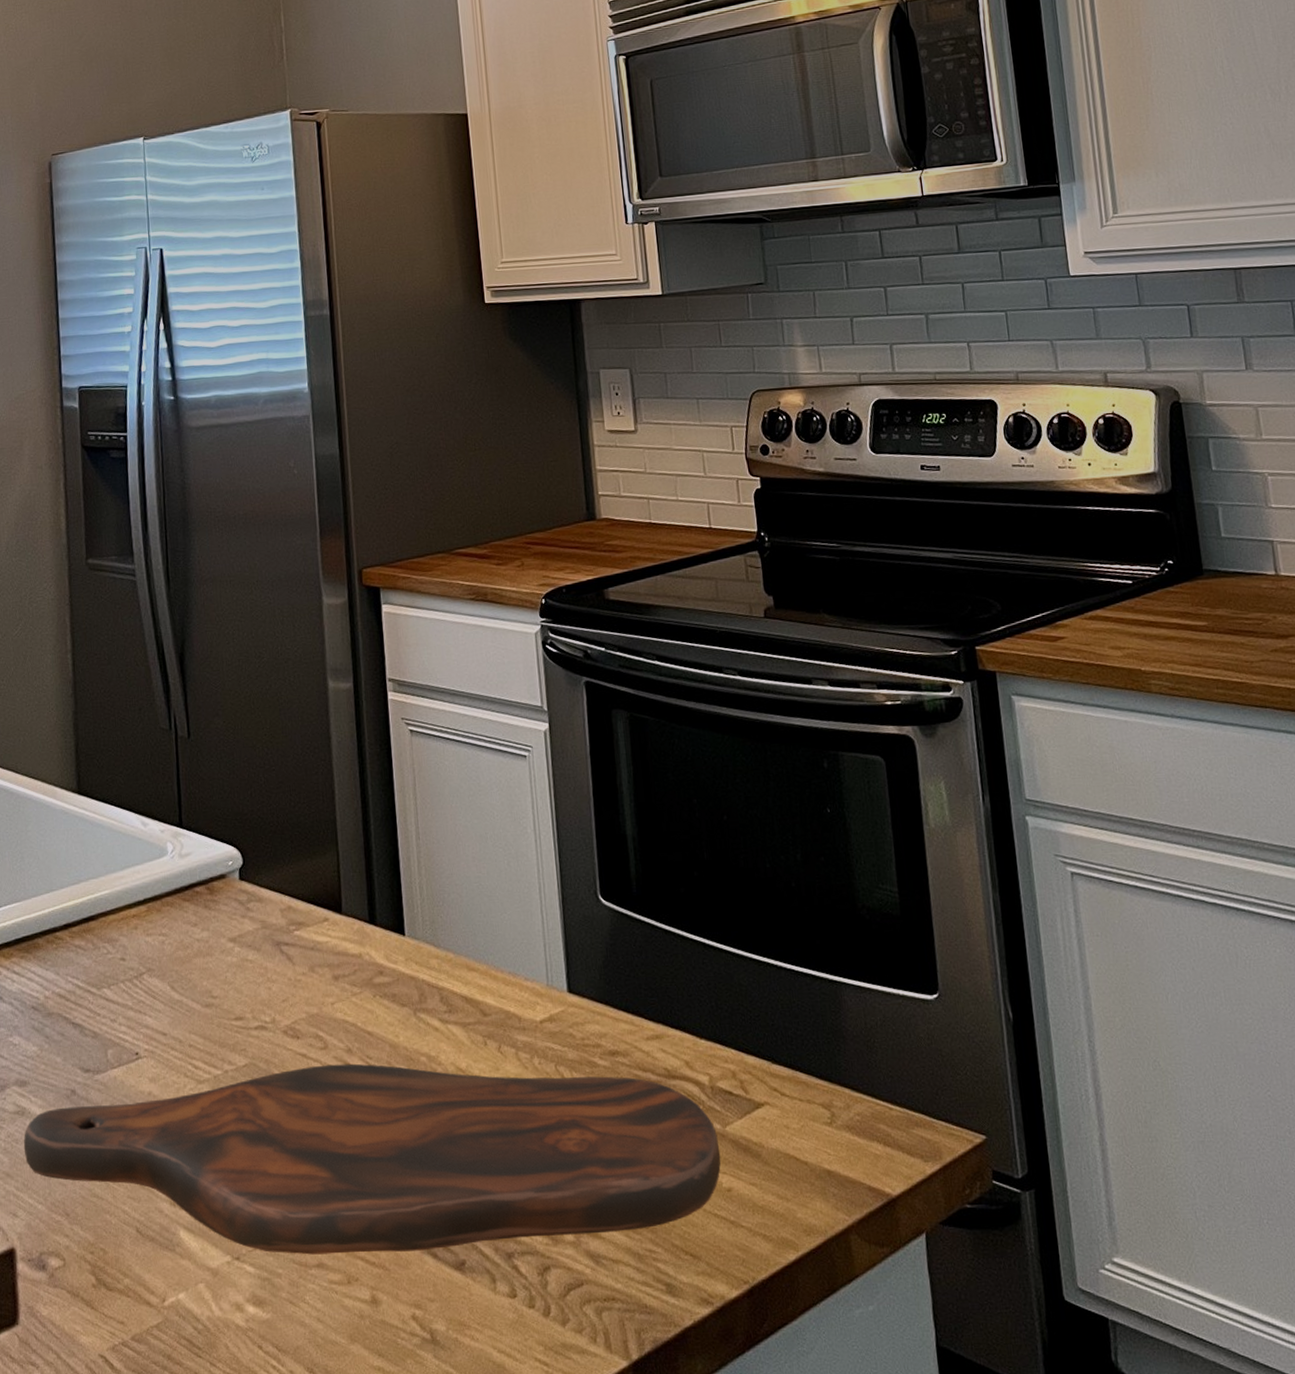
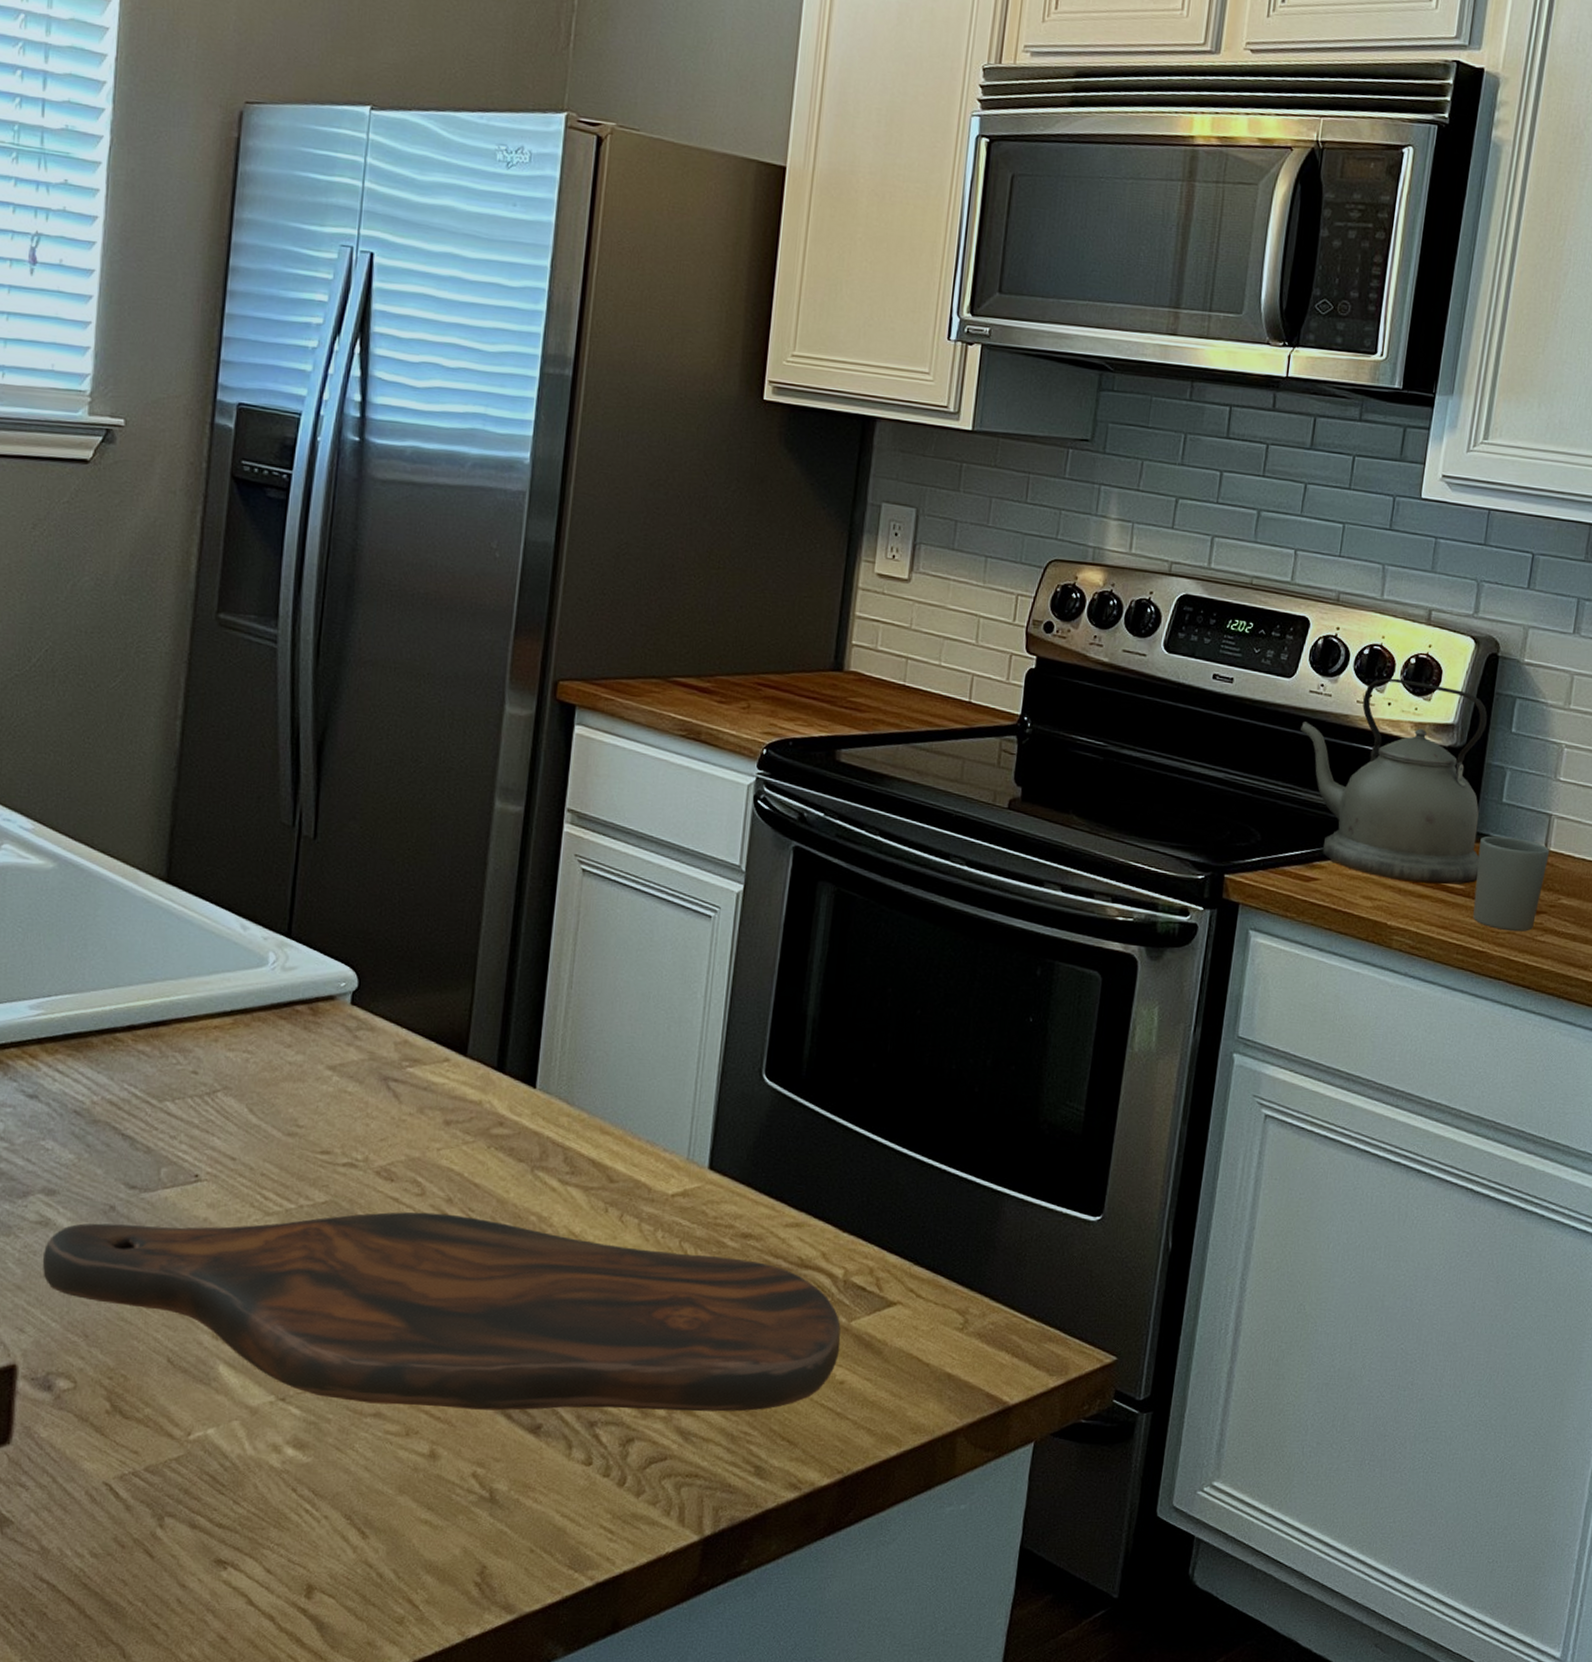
kettle: none [1012,439,1218,627] -> present [1300,678,1488,885]
mug: none [1210,568,1286,660] -> present [1473,835,1550,932]

